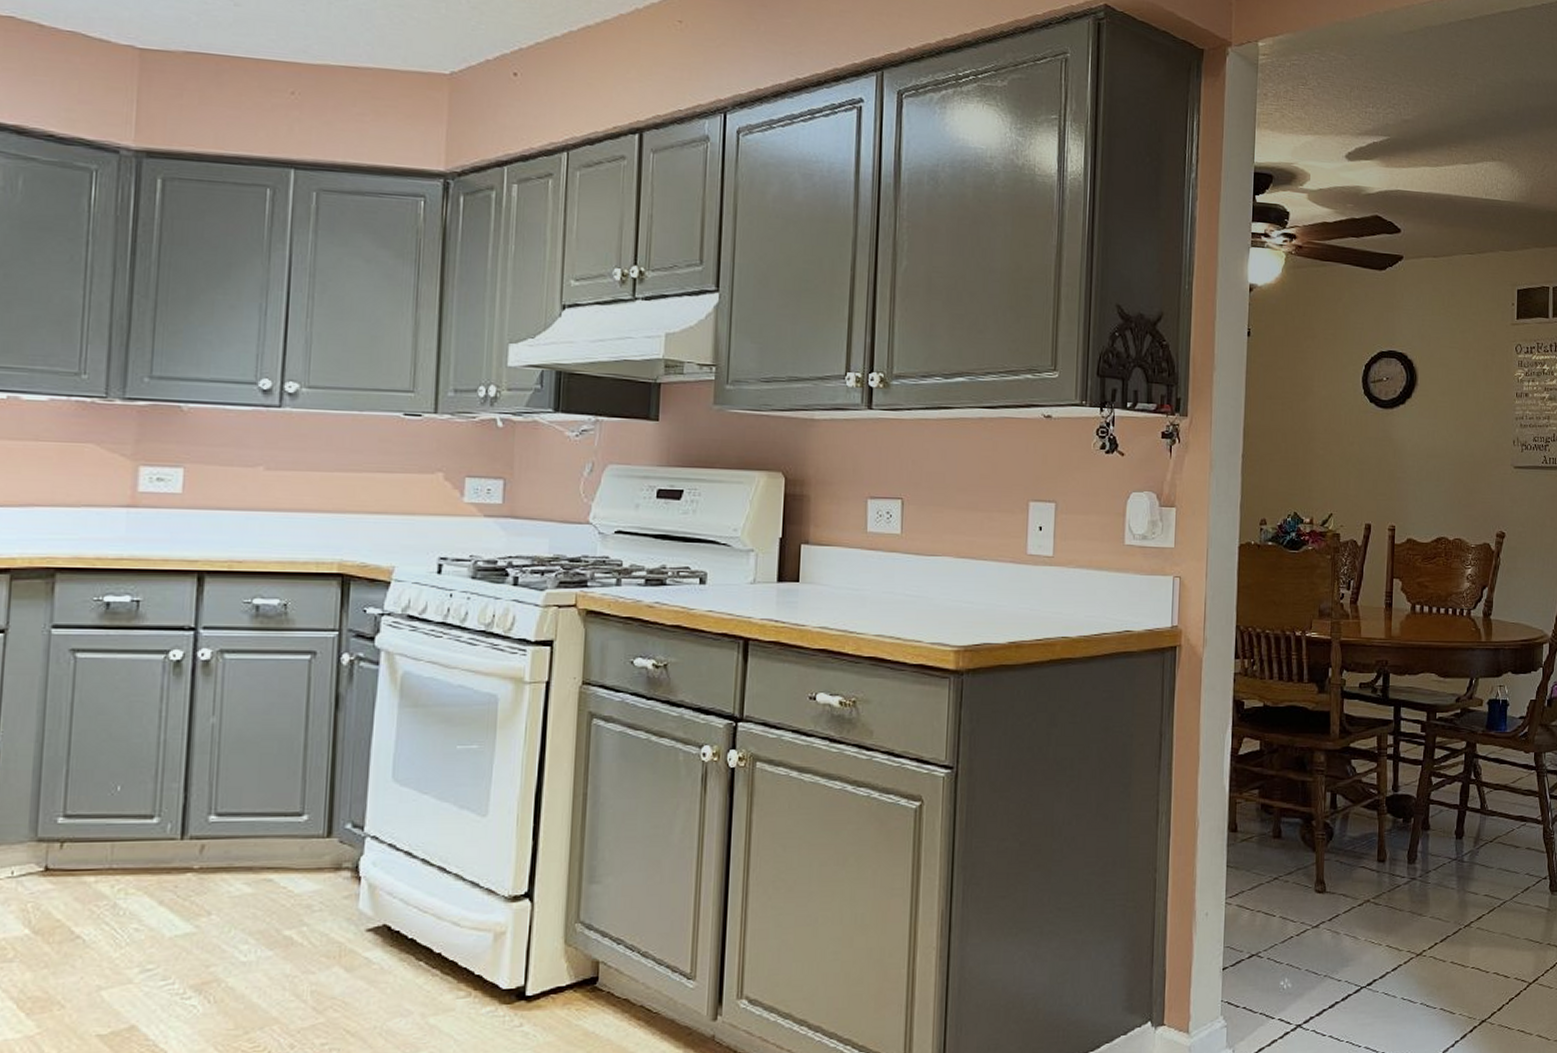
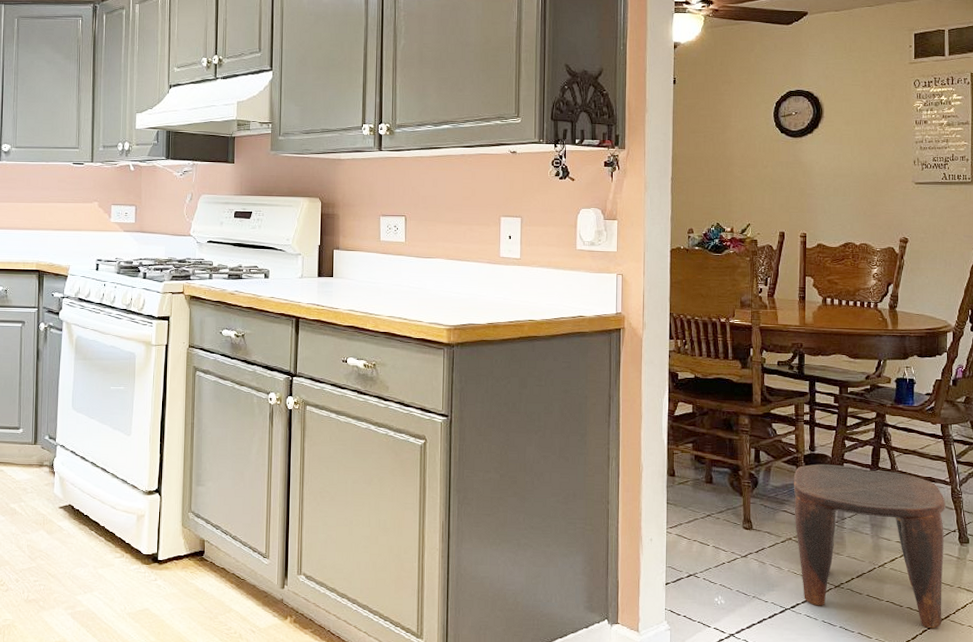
stool: none [1373,806,1538,996] -> present [793,464,947,629]

